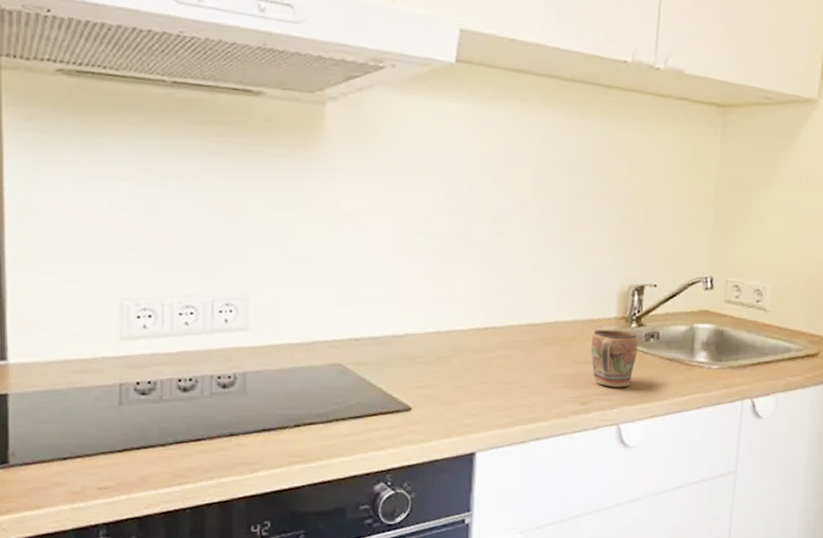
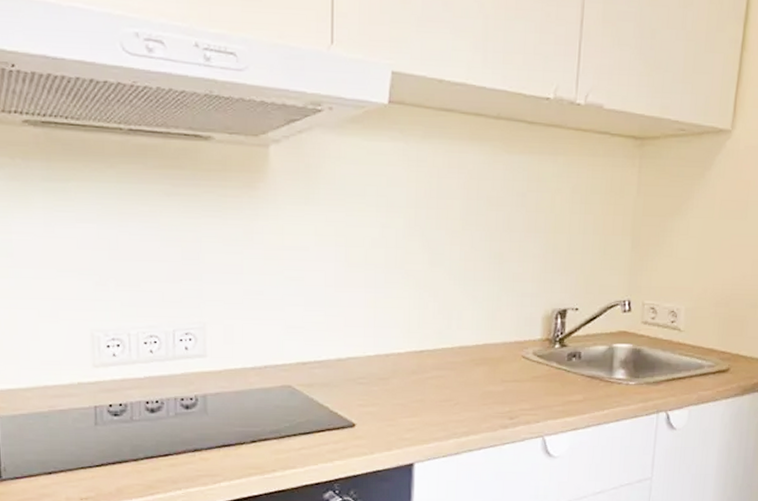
mug: present [590,330,638,388] -> none [517,351,561,403]

